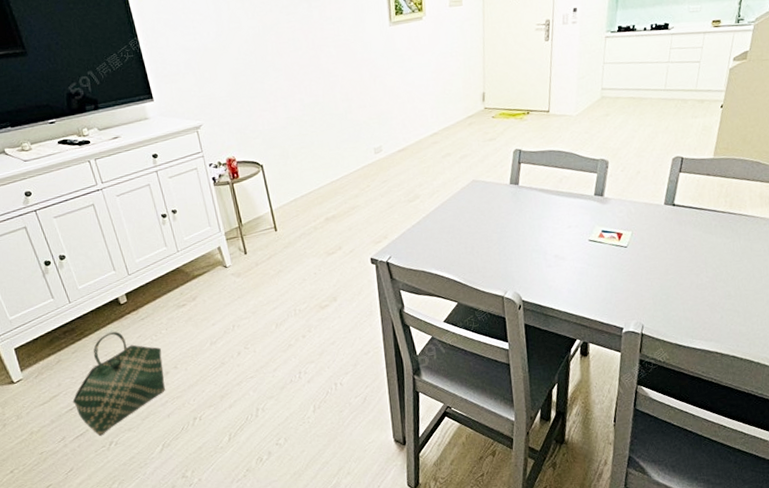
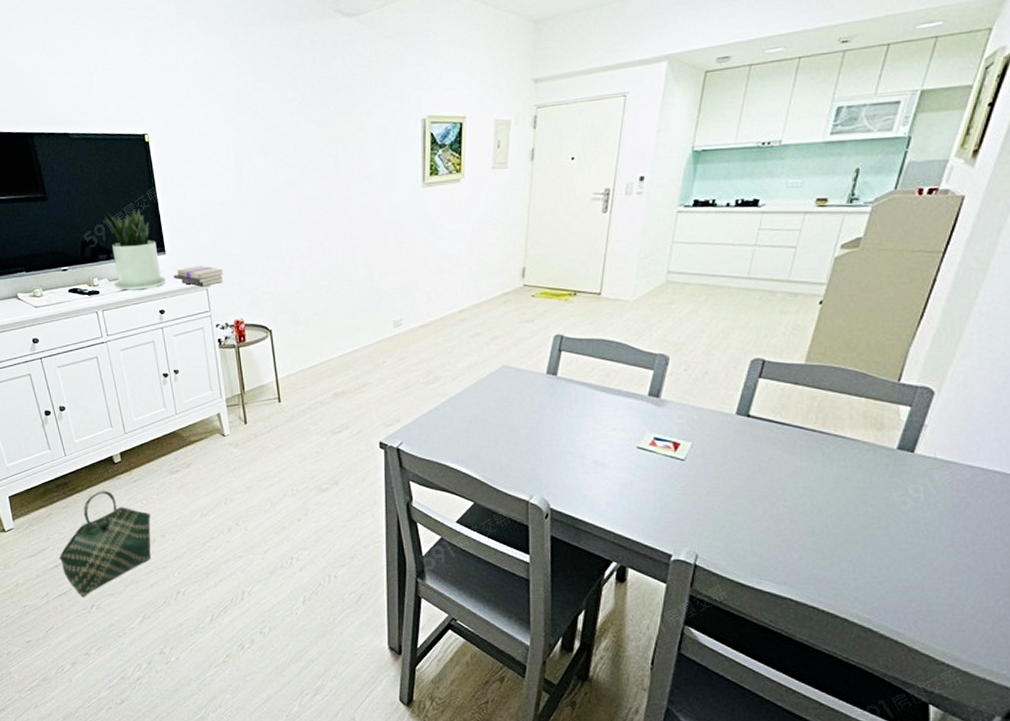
planter: none [88,59,156,138] -> present [104,209,166,291]
books: none [163,109,212,131] -> present [173,266,223,288]

